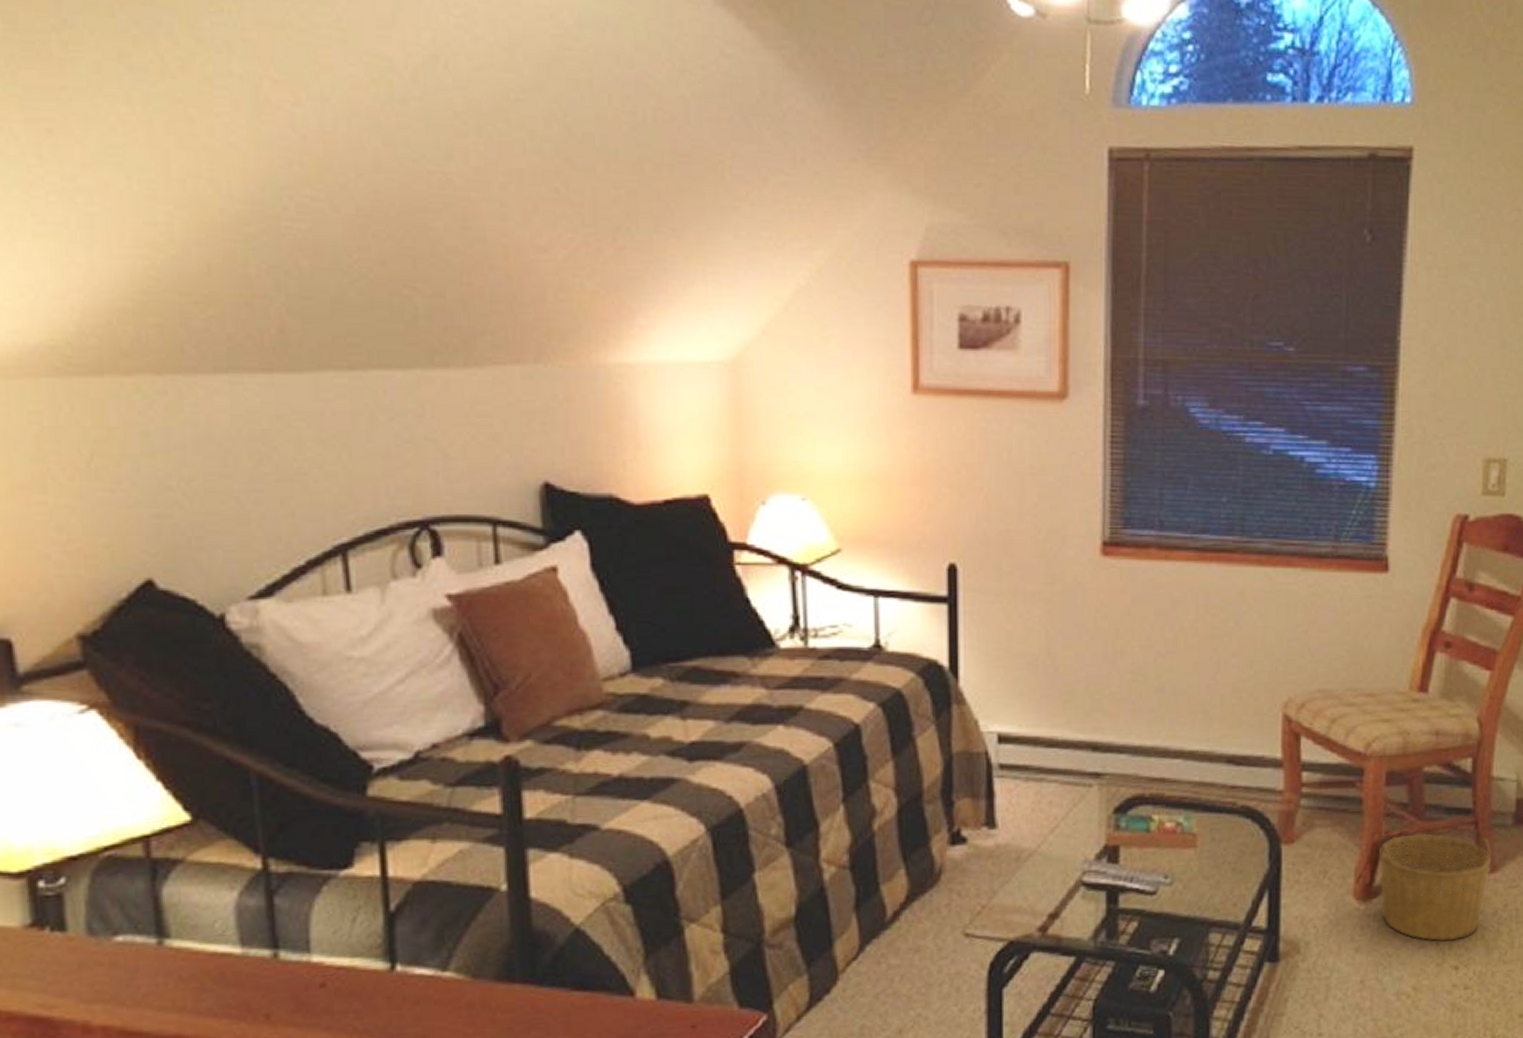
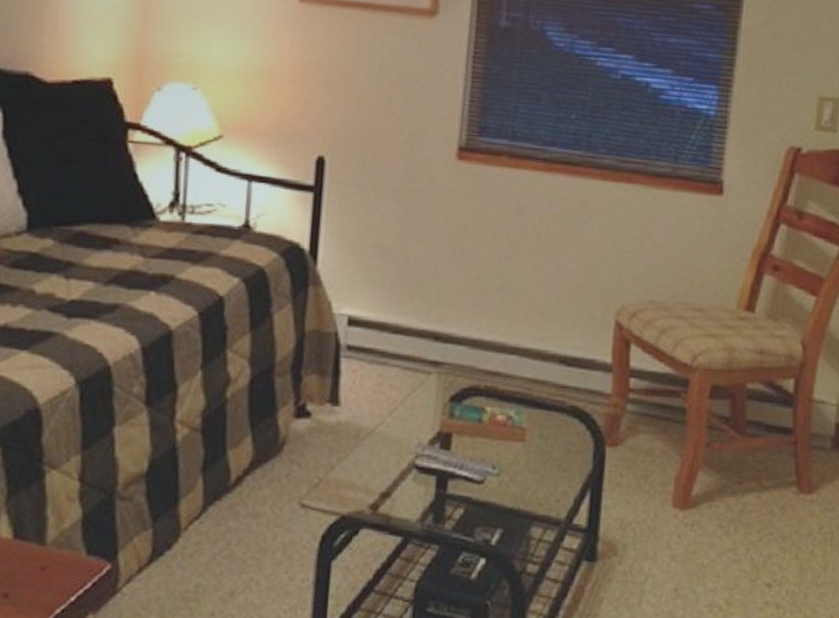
basket: present [1378,833,1492,942] -> none [699,449,810,558]

